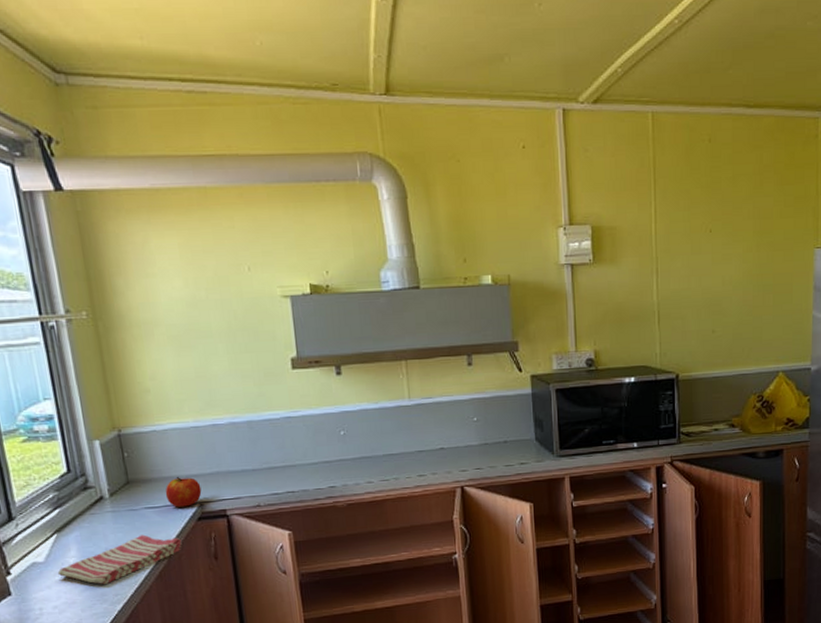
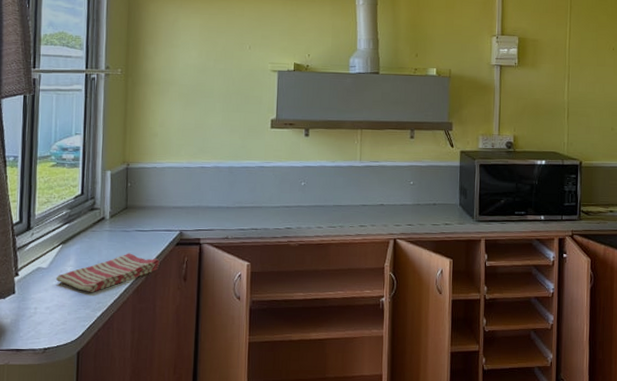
apple: present [165,477,202,508] -> none [154,207,183,233]

